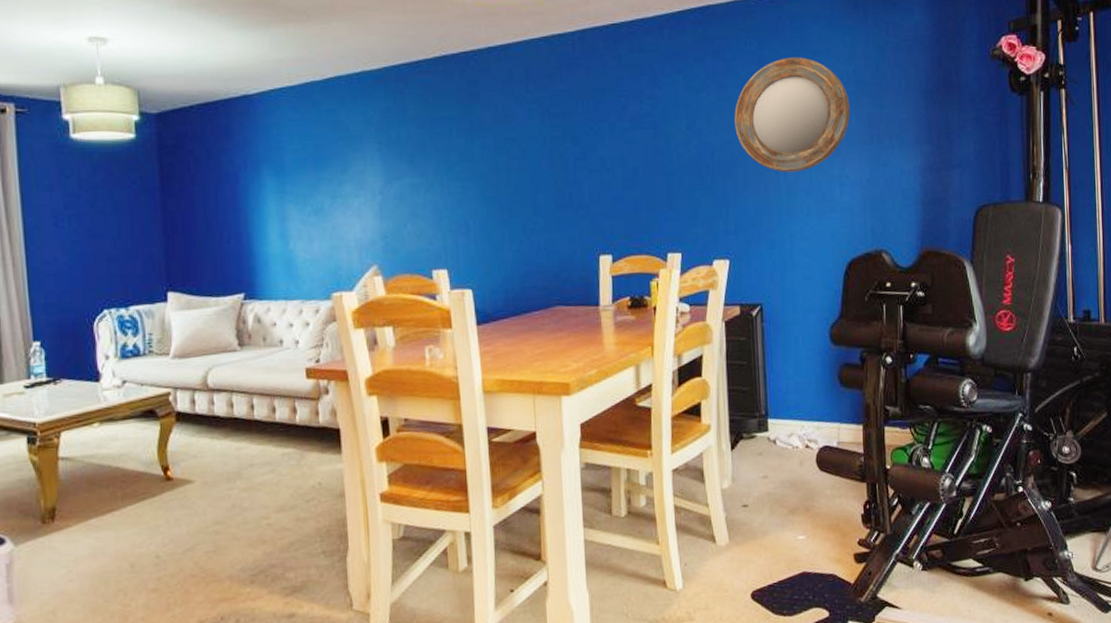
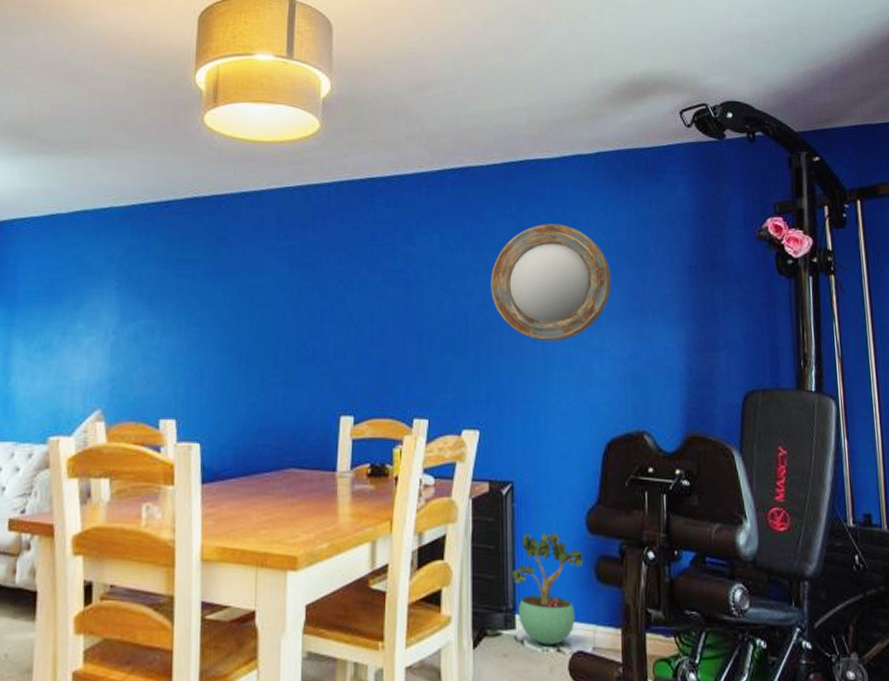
potted plant: none [763,345,828,443] -> present [511,532,584,645]

